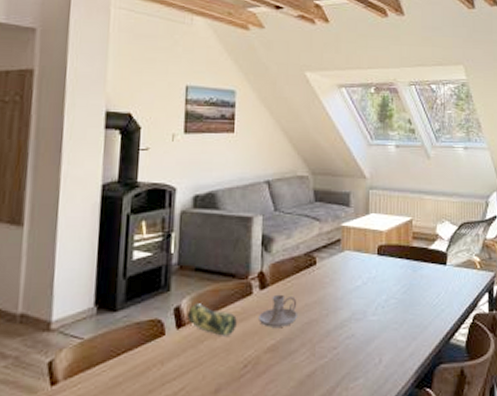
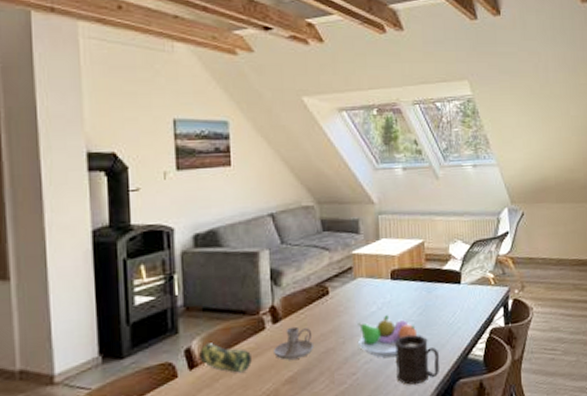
fruit bowl: none [342,291,401,334] -> present [358,315,418,357]
mug: none [377,312,422,366] -> present [395,334,440,385]

